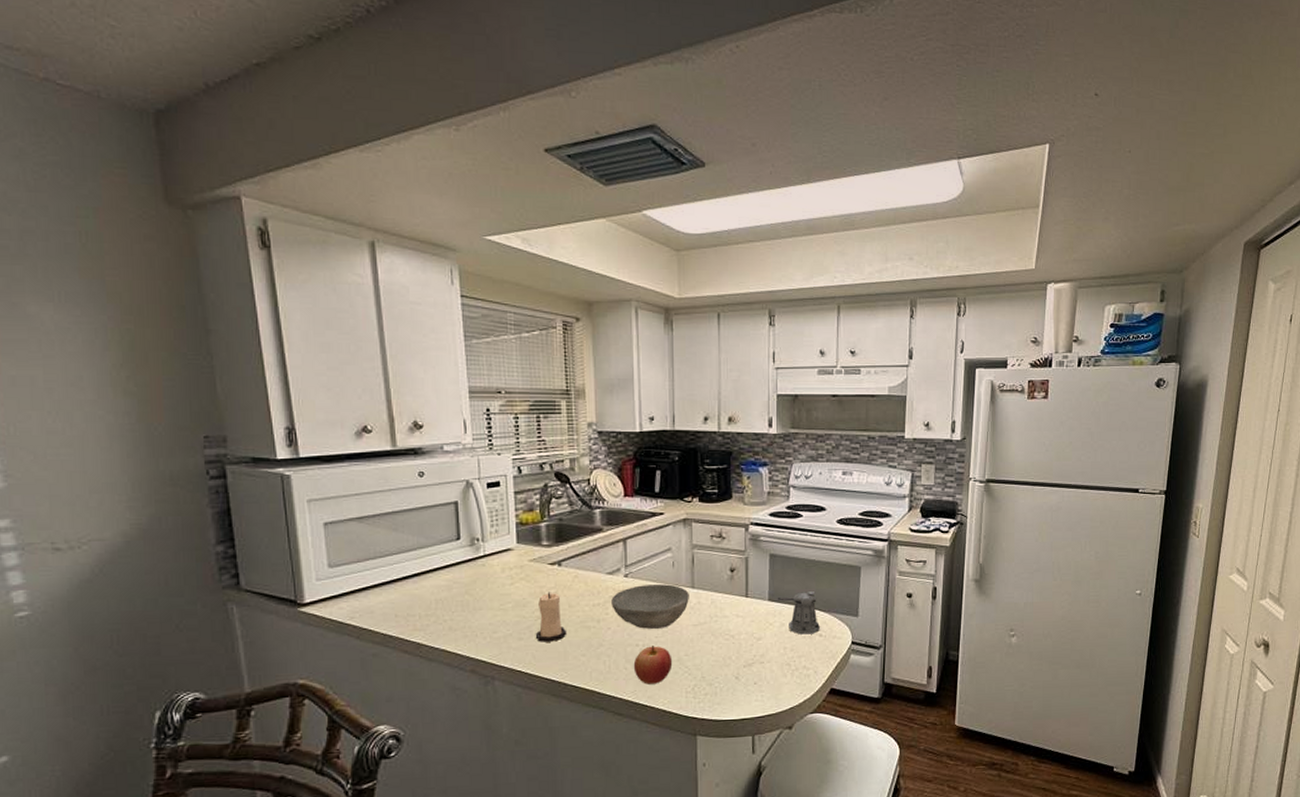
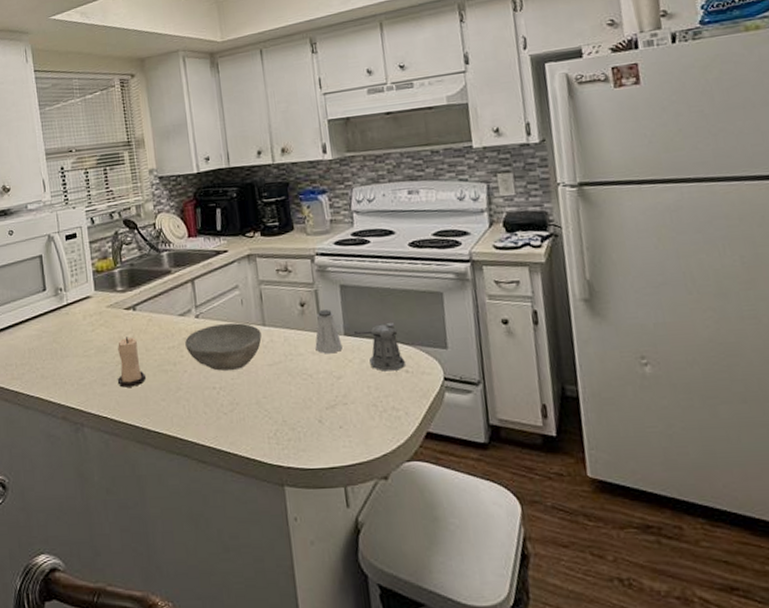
apple: present [633,644,673,685] -> none [212,387,252,430]
saltshaker: none [740,576,765,617] -> present [315,310,343,354]

